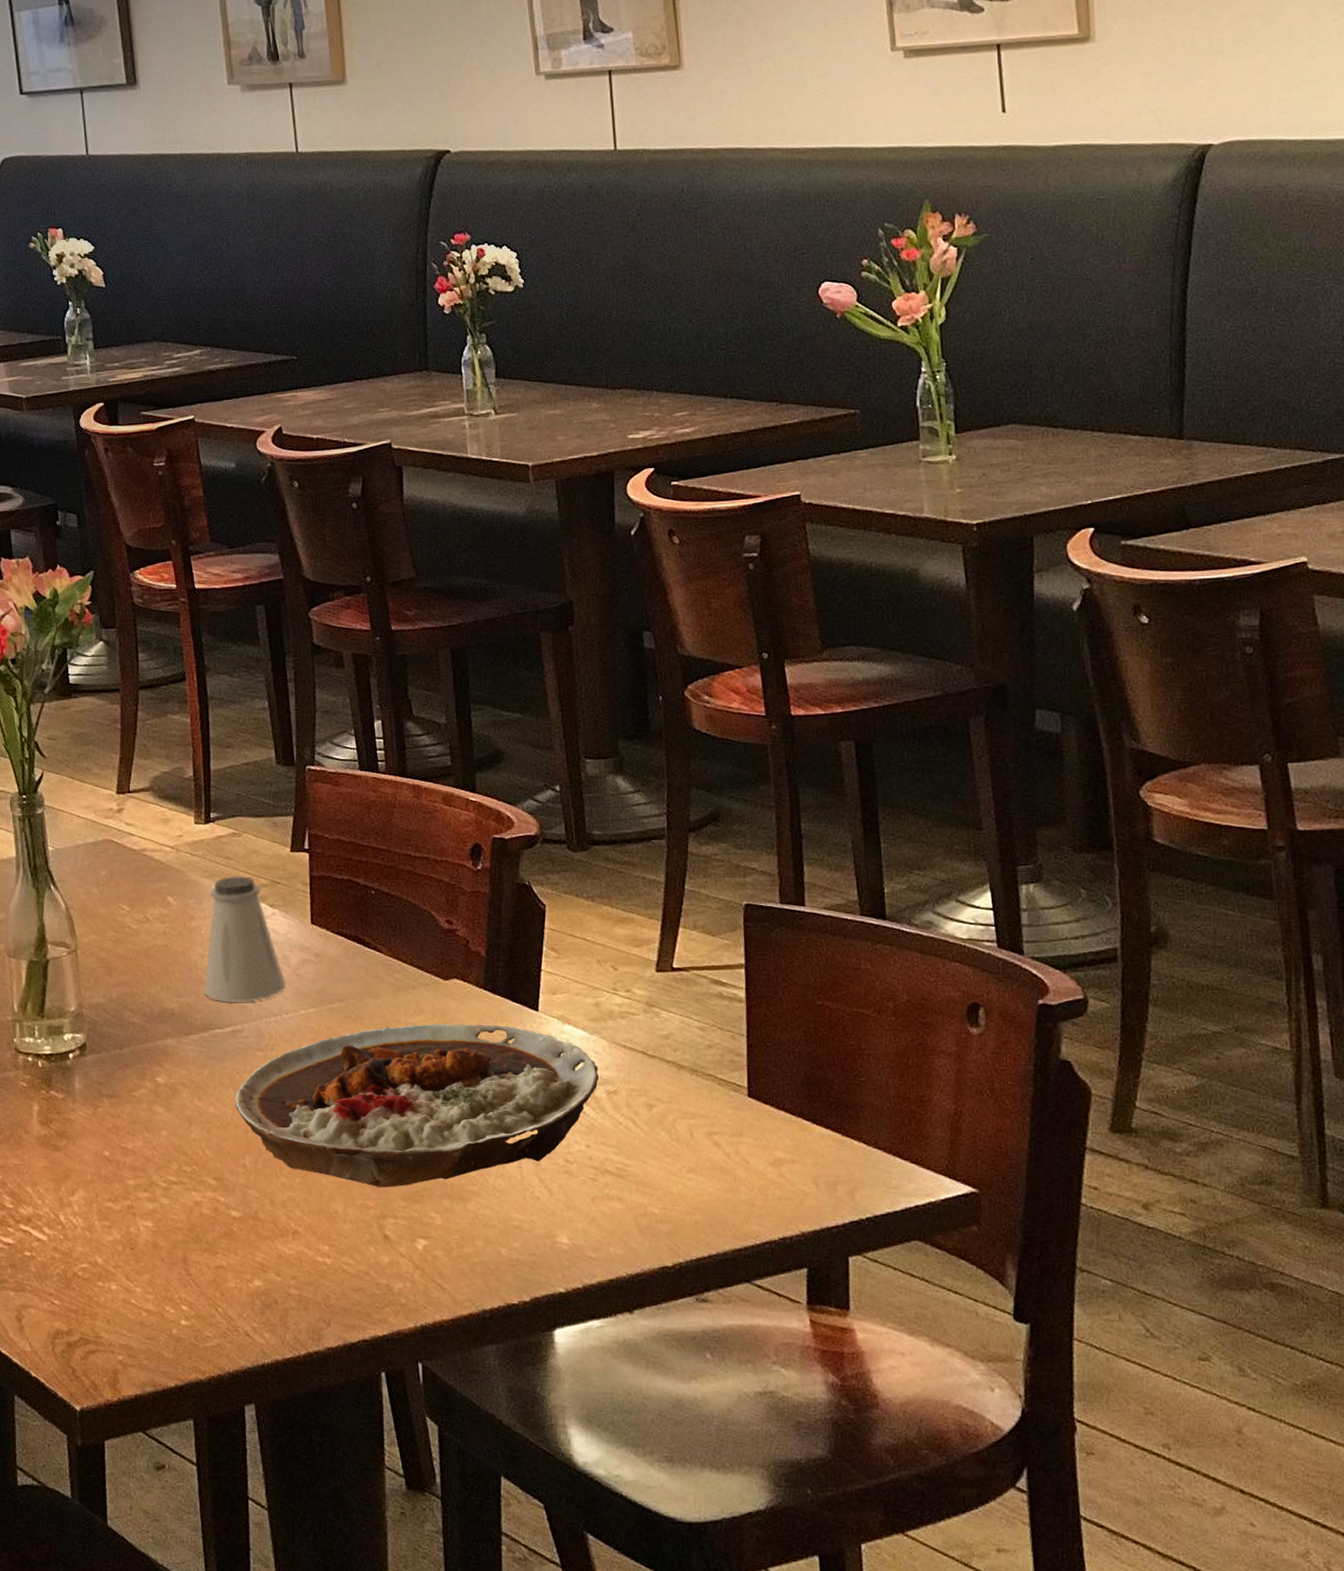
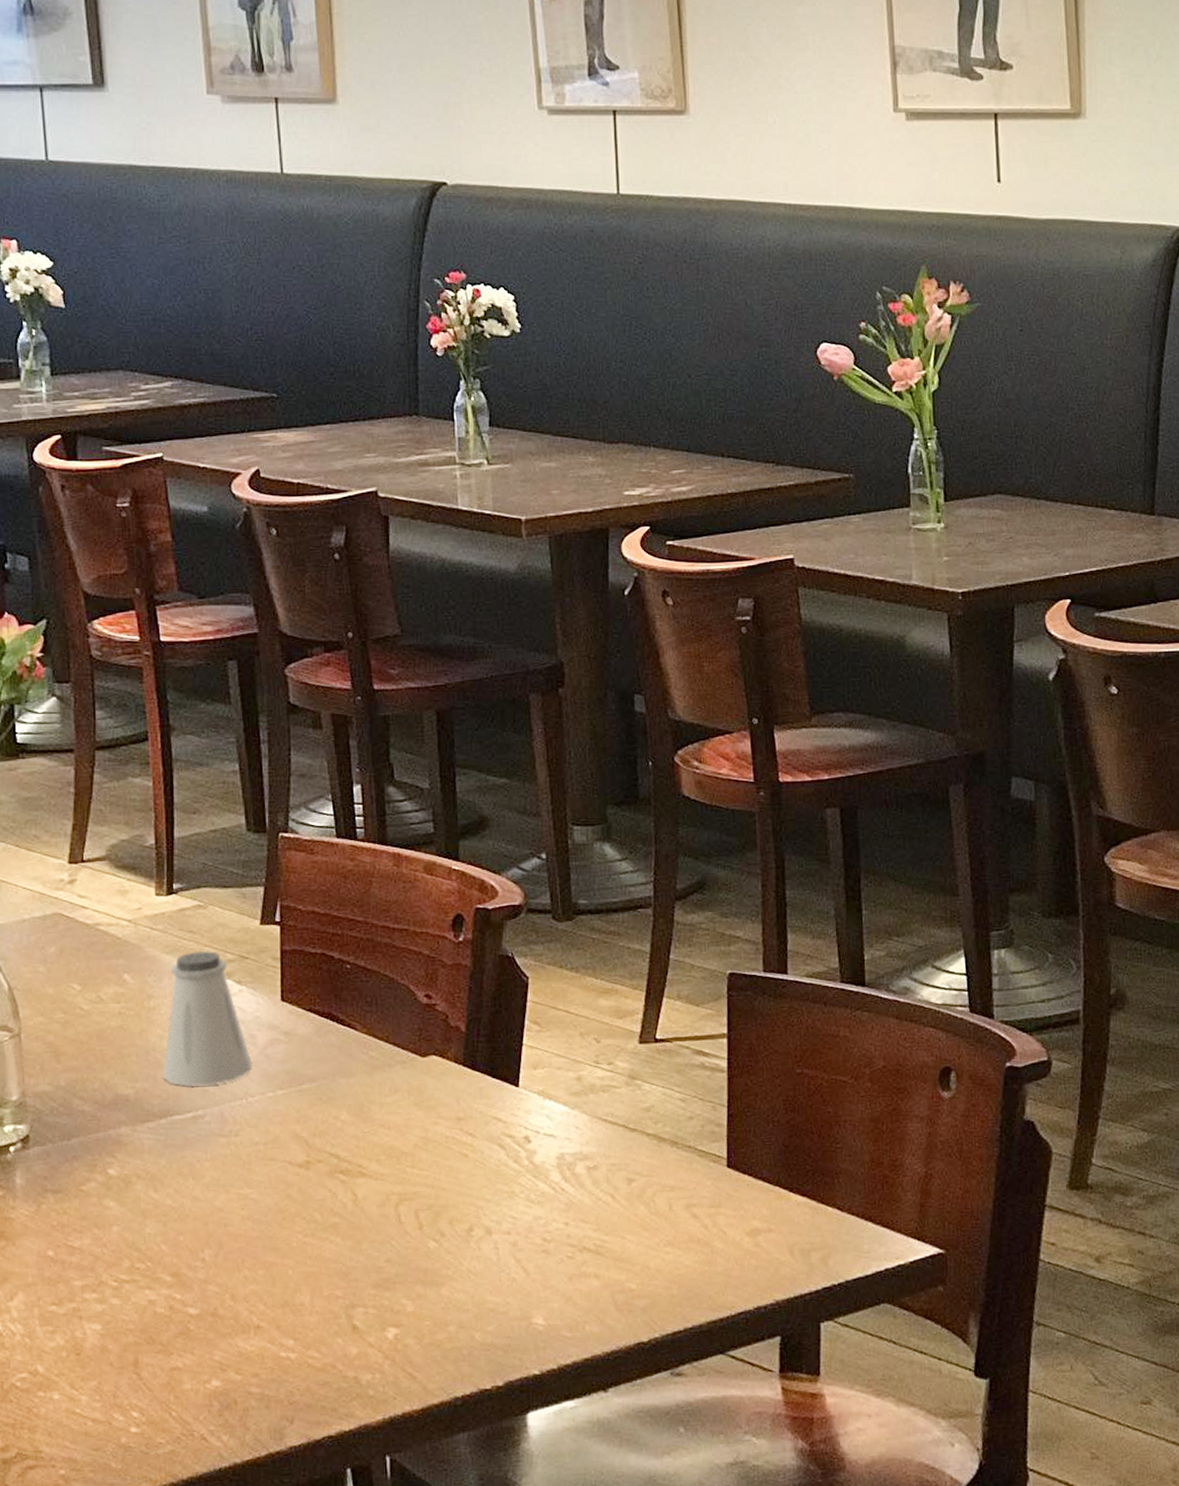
plate: present [235,1023,599,1188] -> none [195,1102,579,1277]

